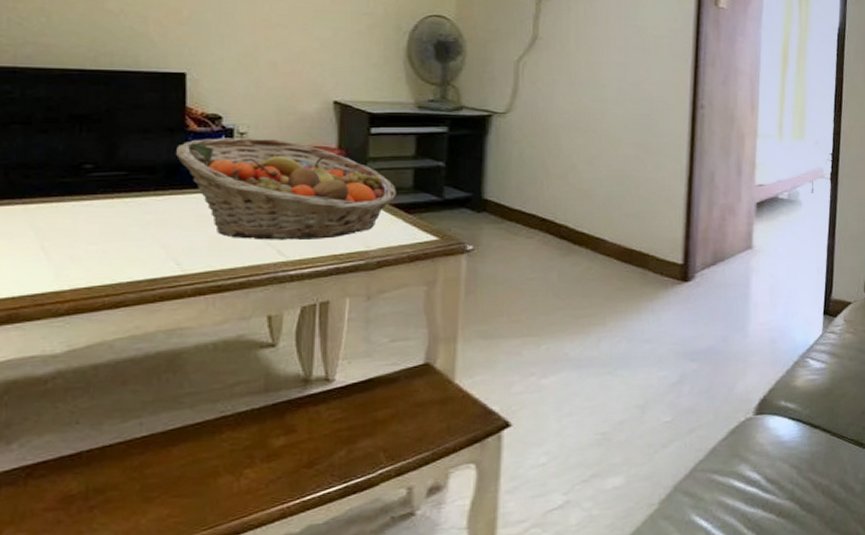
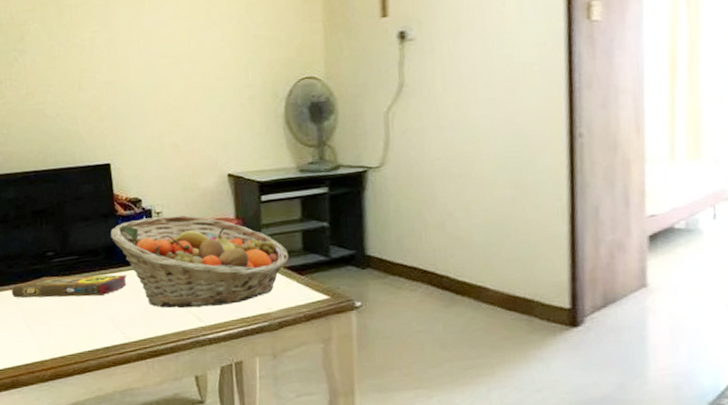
book: none [23,193,192,219] -> present [11,274,127,298]

